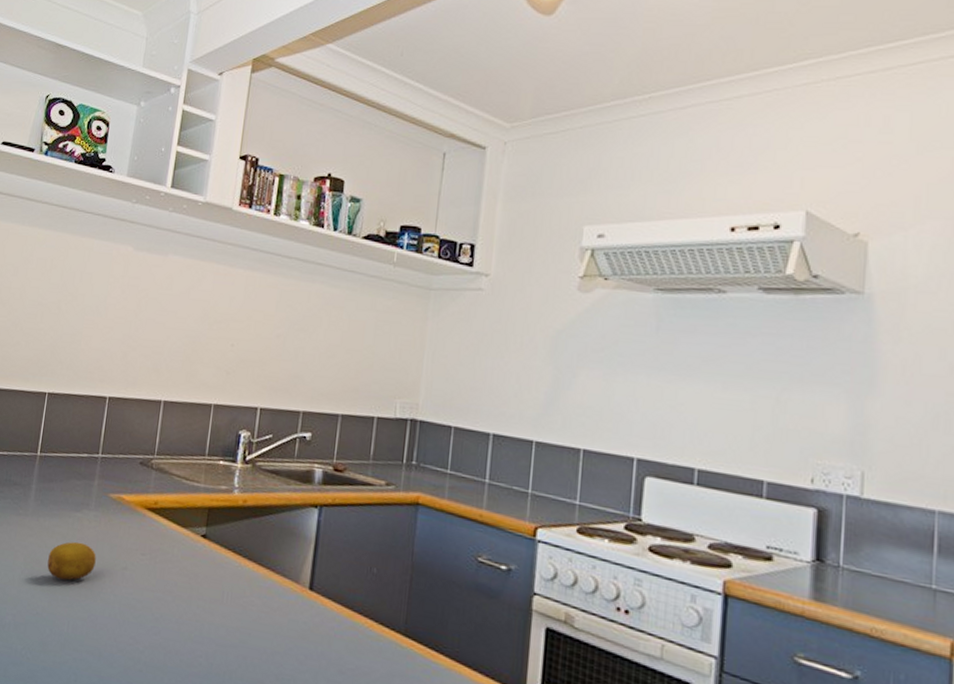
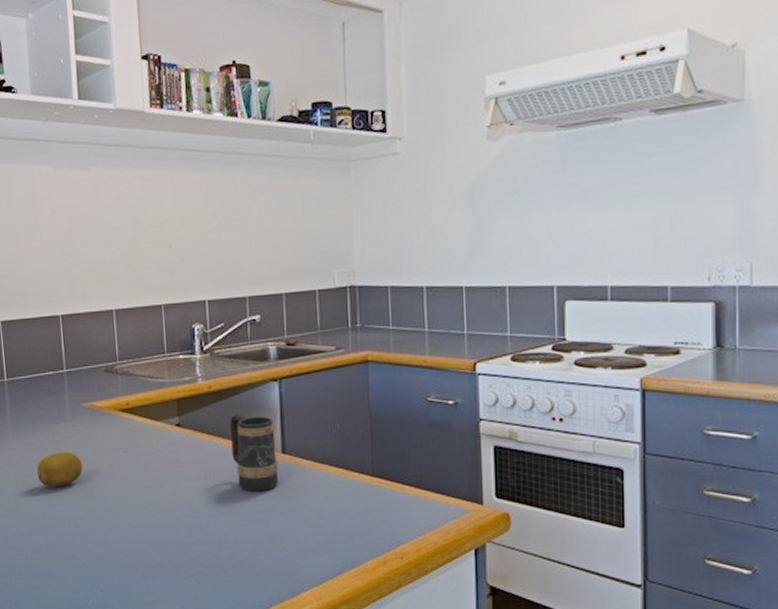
mug: none [255,535,306,629] -> present [230,414,279,492]

